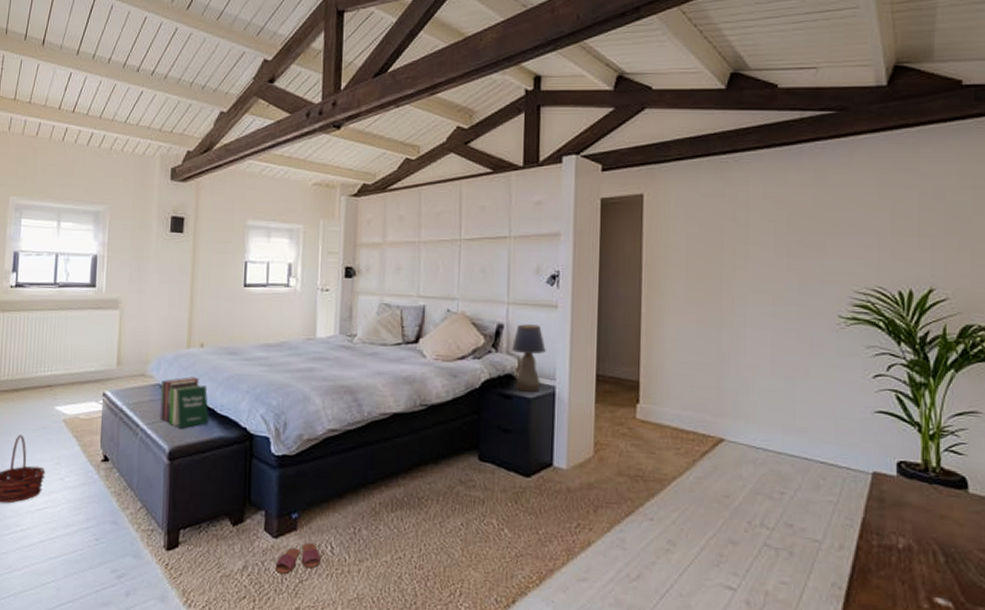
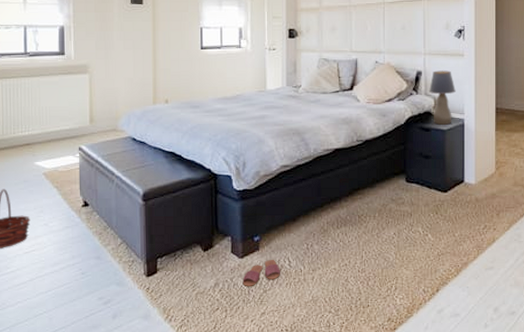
books: present [159,377,209,429] -> none [132,129,177,174]

